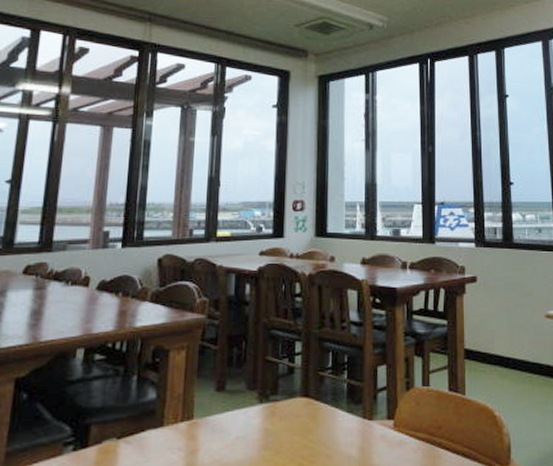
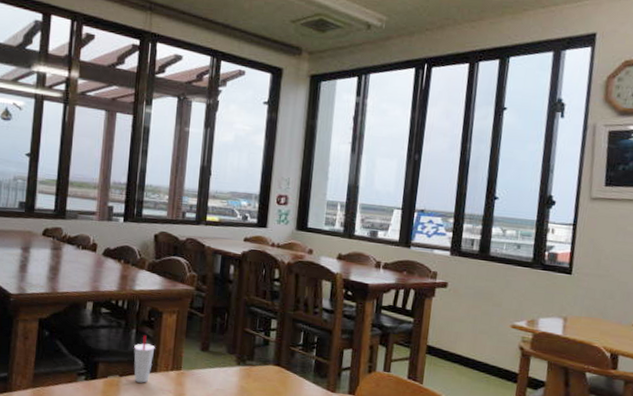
cup: none [135,381,161,444] -> present [134,335,155,383]

